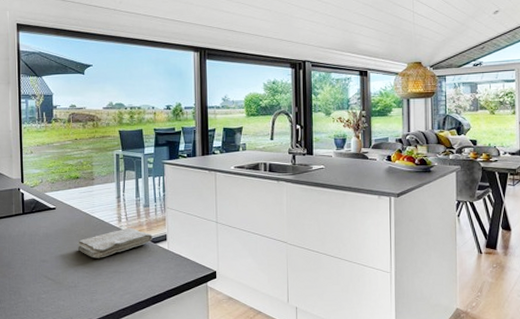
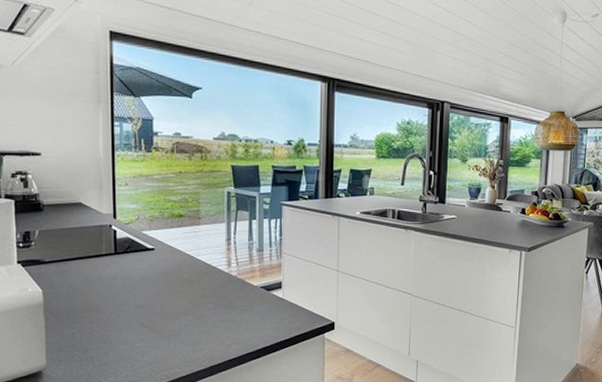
washcloth: present [77,227,153,258] -> none [179,273,266,305]

